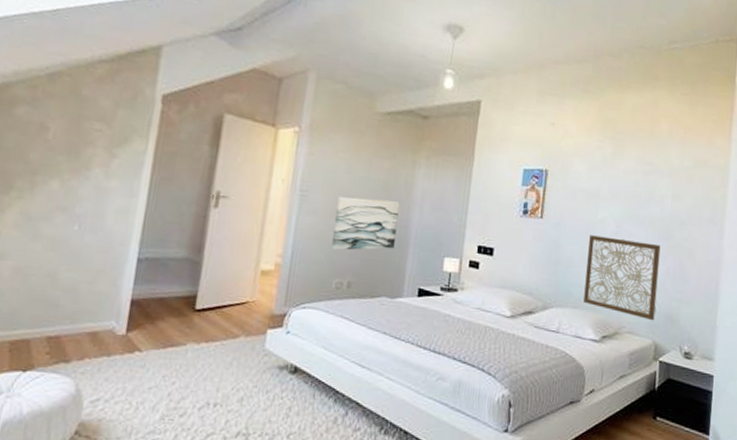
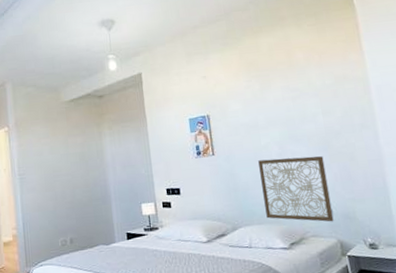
wall art: present [331,196,400,251] -> none [47,166,100,216]

